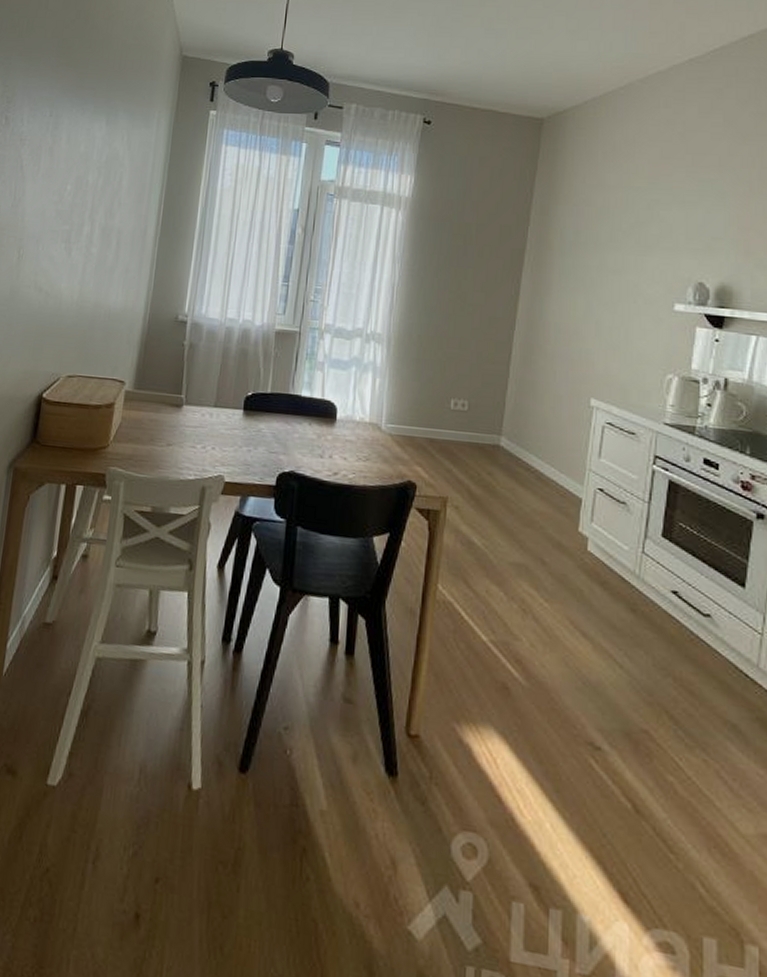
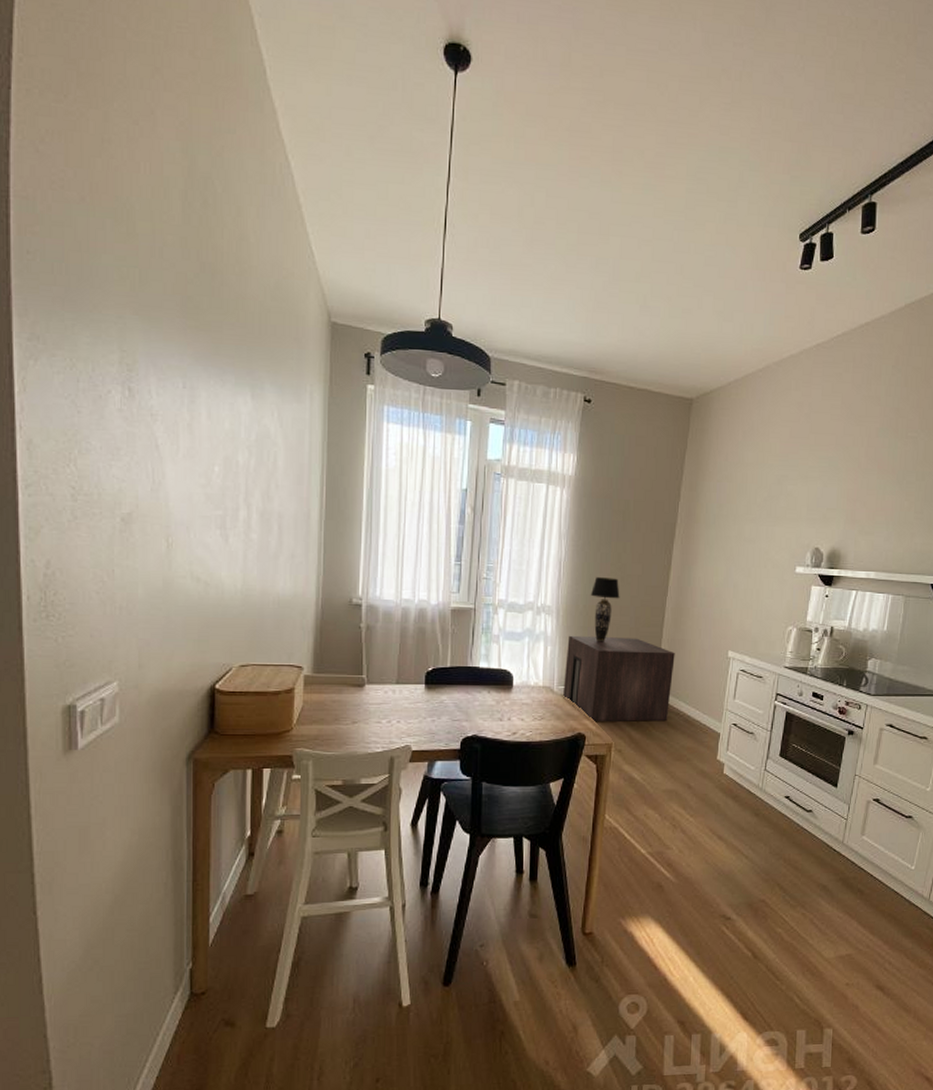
storage cabinet: none [392,367,524,476] -> present [563,635,675,722]
table lamp: none [425,305,460,378] -> present [590,577,620,642]

